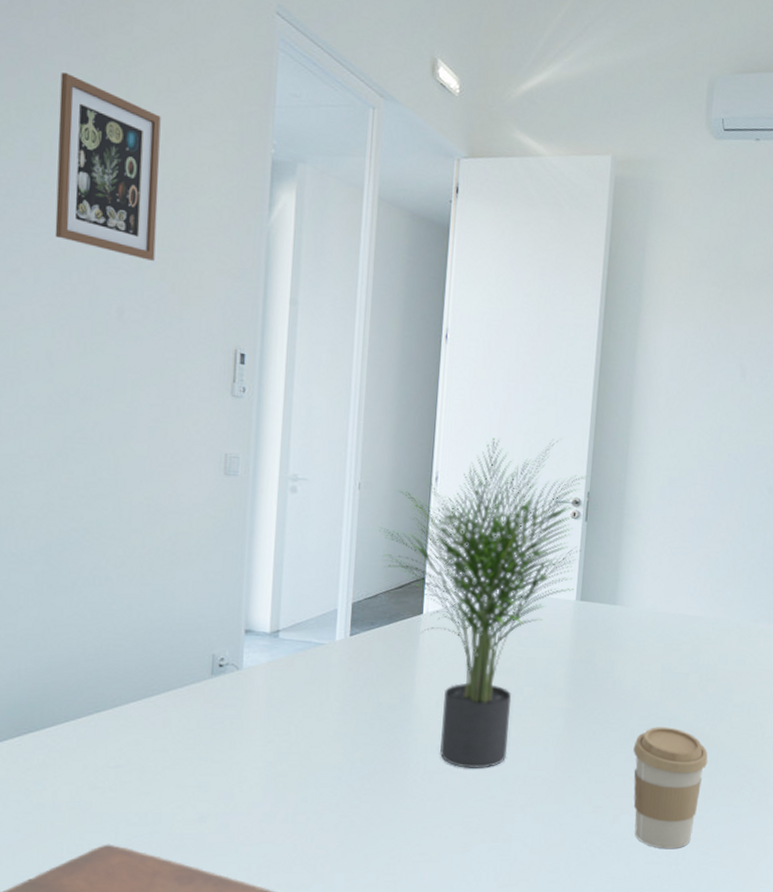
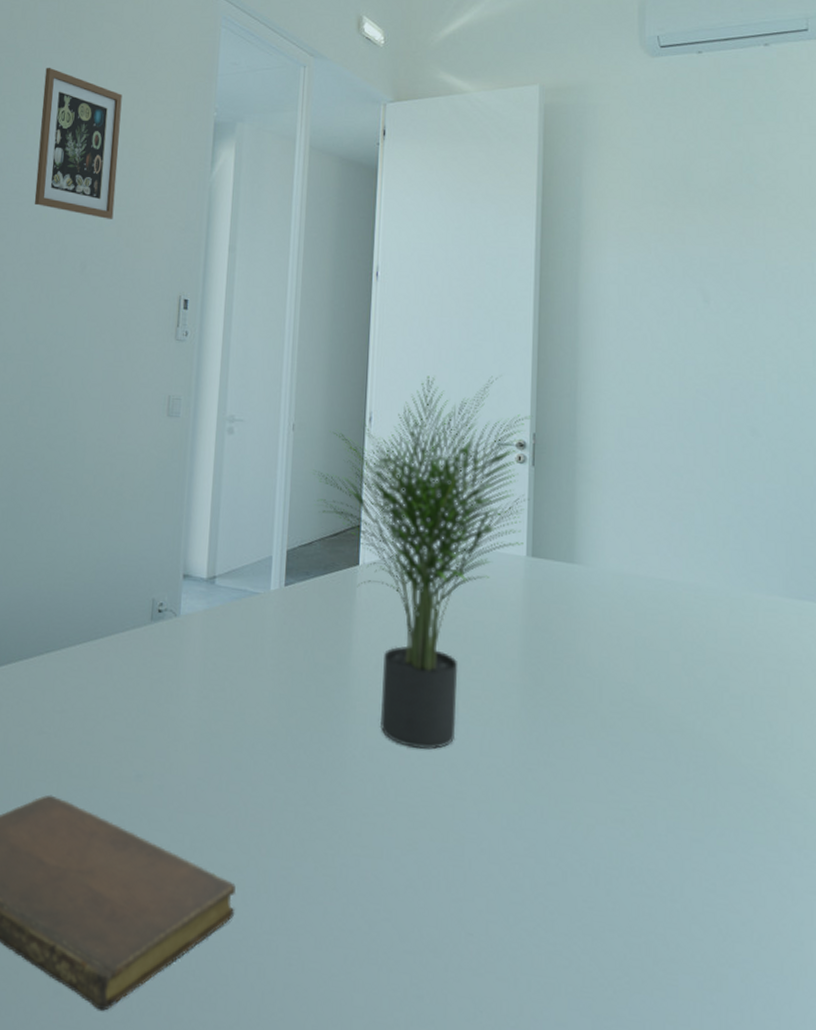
coffee cup: present [633,727,708,848] -> none [606,716,703,879]

